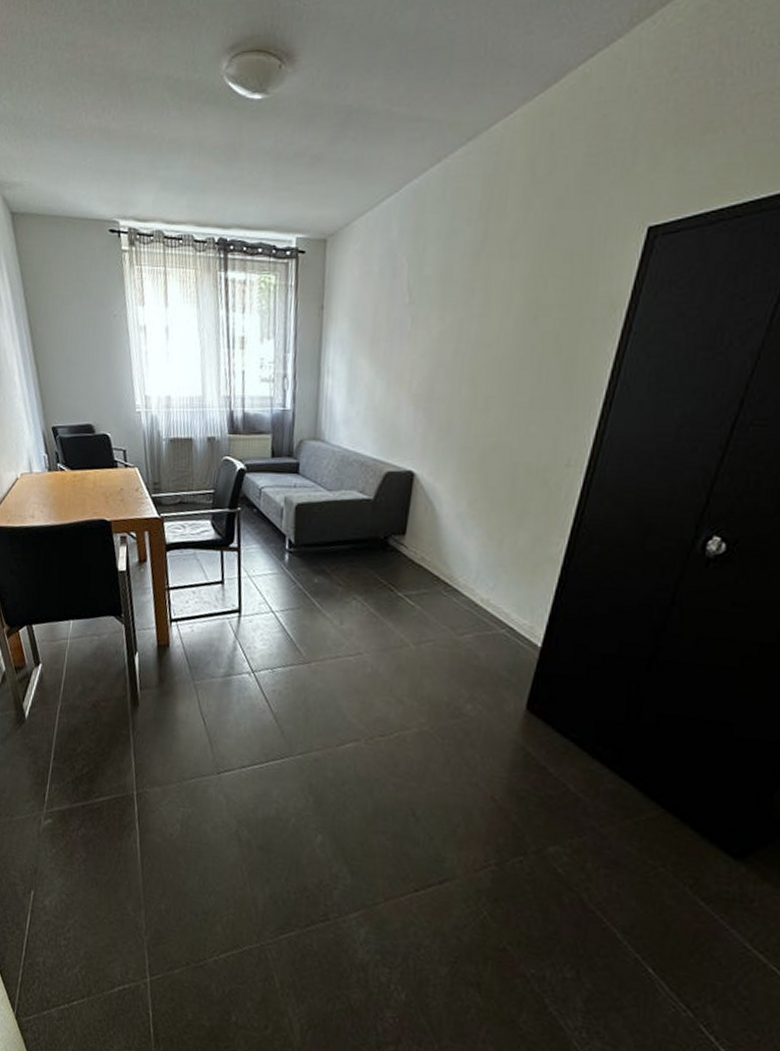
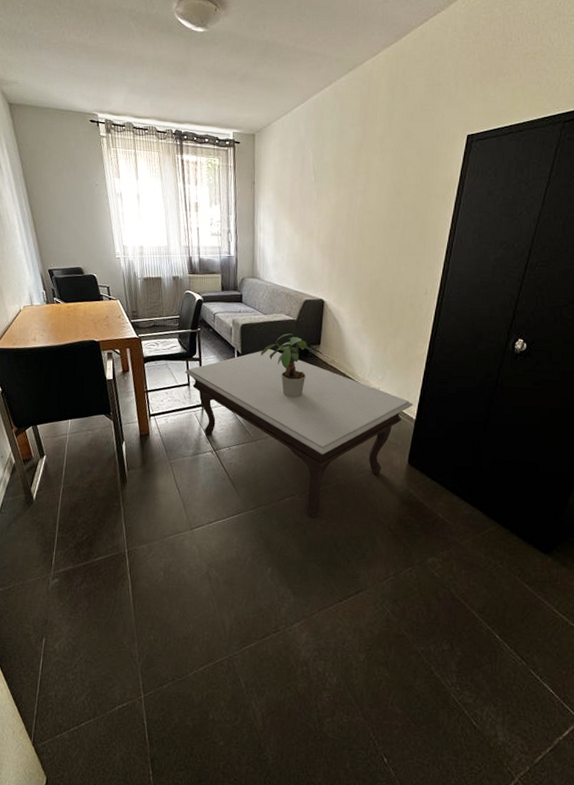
coffee table: none [217,539,539,774] -> present [184,349,413,518]
potted plant: none [321,517,391,608] -> present [261,333,310,398]

